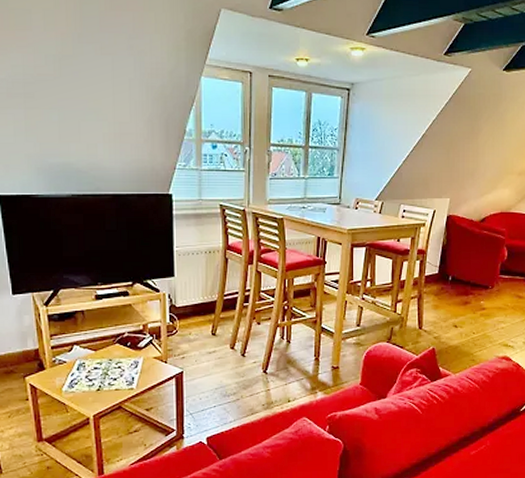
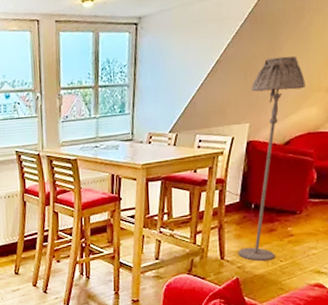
floor lamp: none [435,138,500,333] -> present [238,56,305,262]

